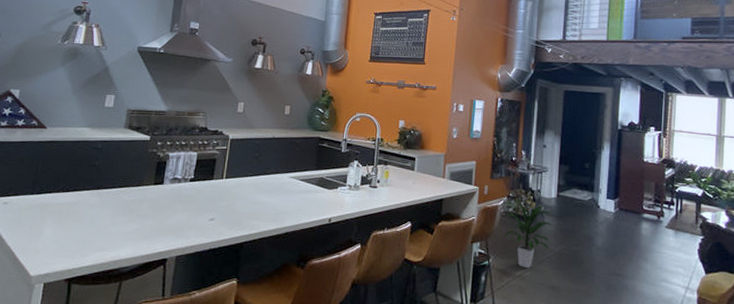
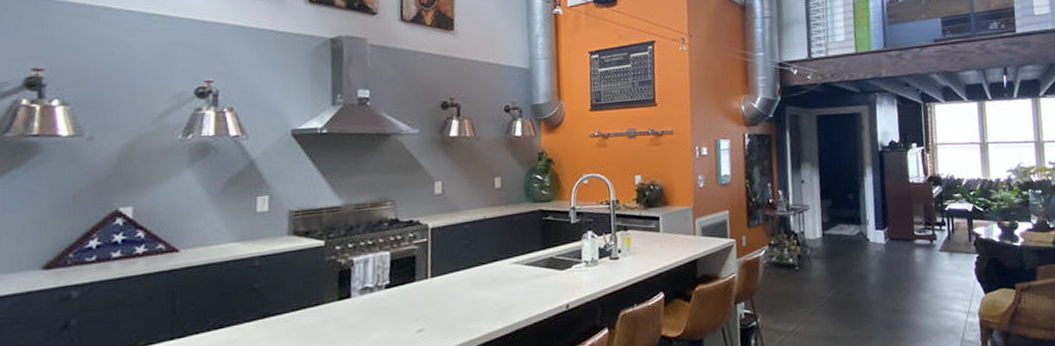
indoor plant: present [502,198,554,269] -> none [769,245,823,322]

